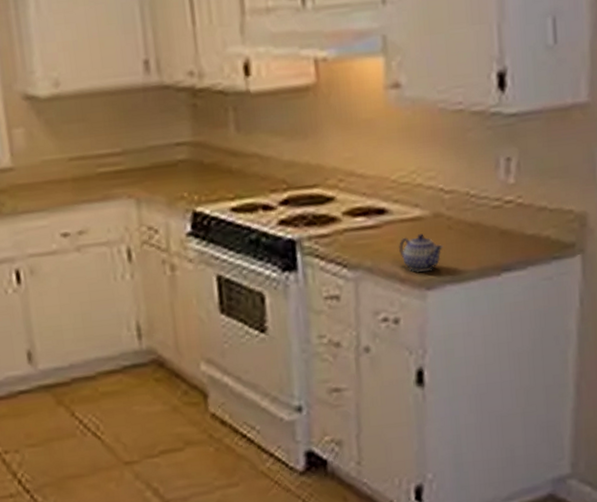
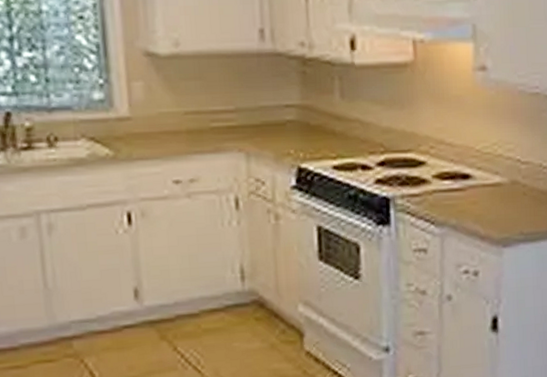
teapot: present [399,234,444,272] -> none [480,198,519,231]

